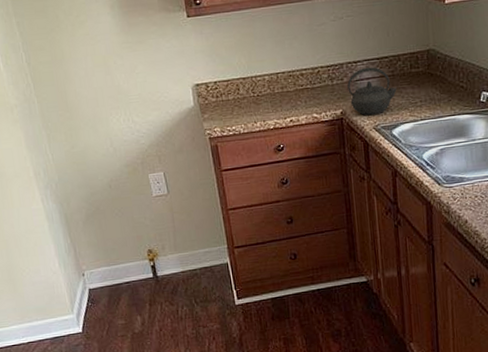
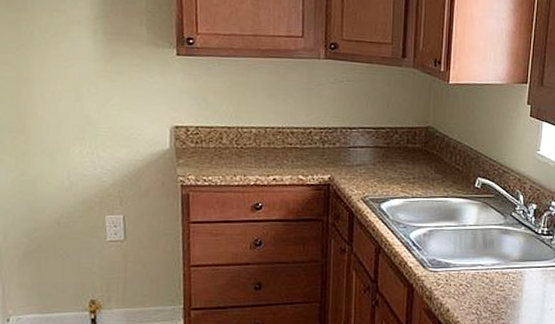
kettle: present [347,67,398,116] -> none [339,135,392,186]

